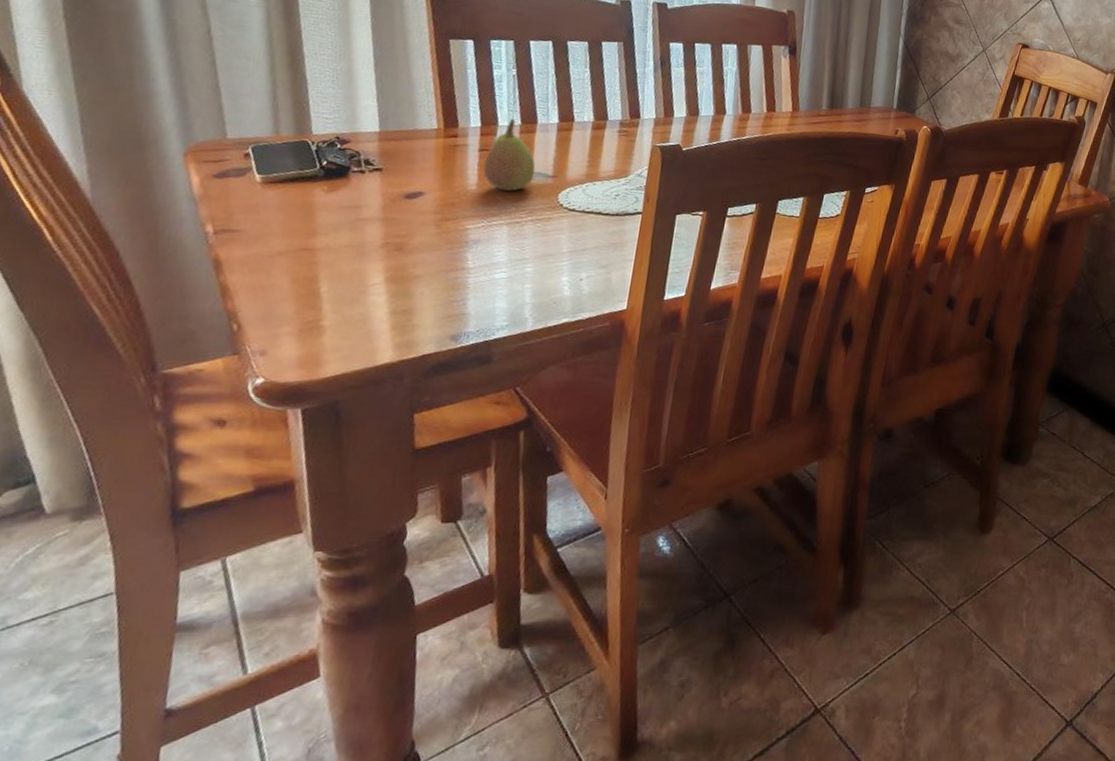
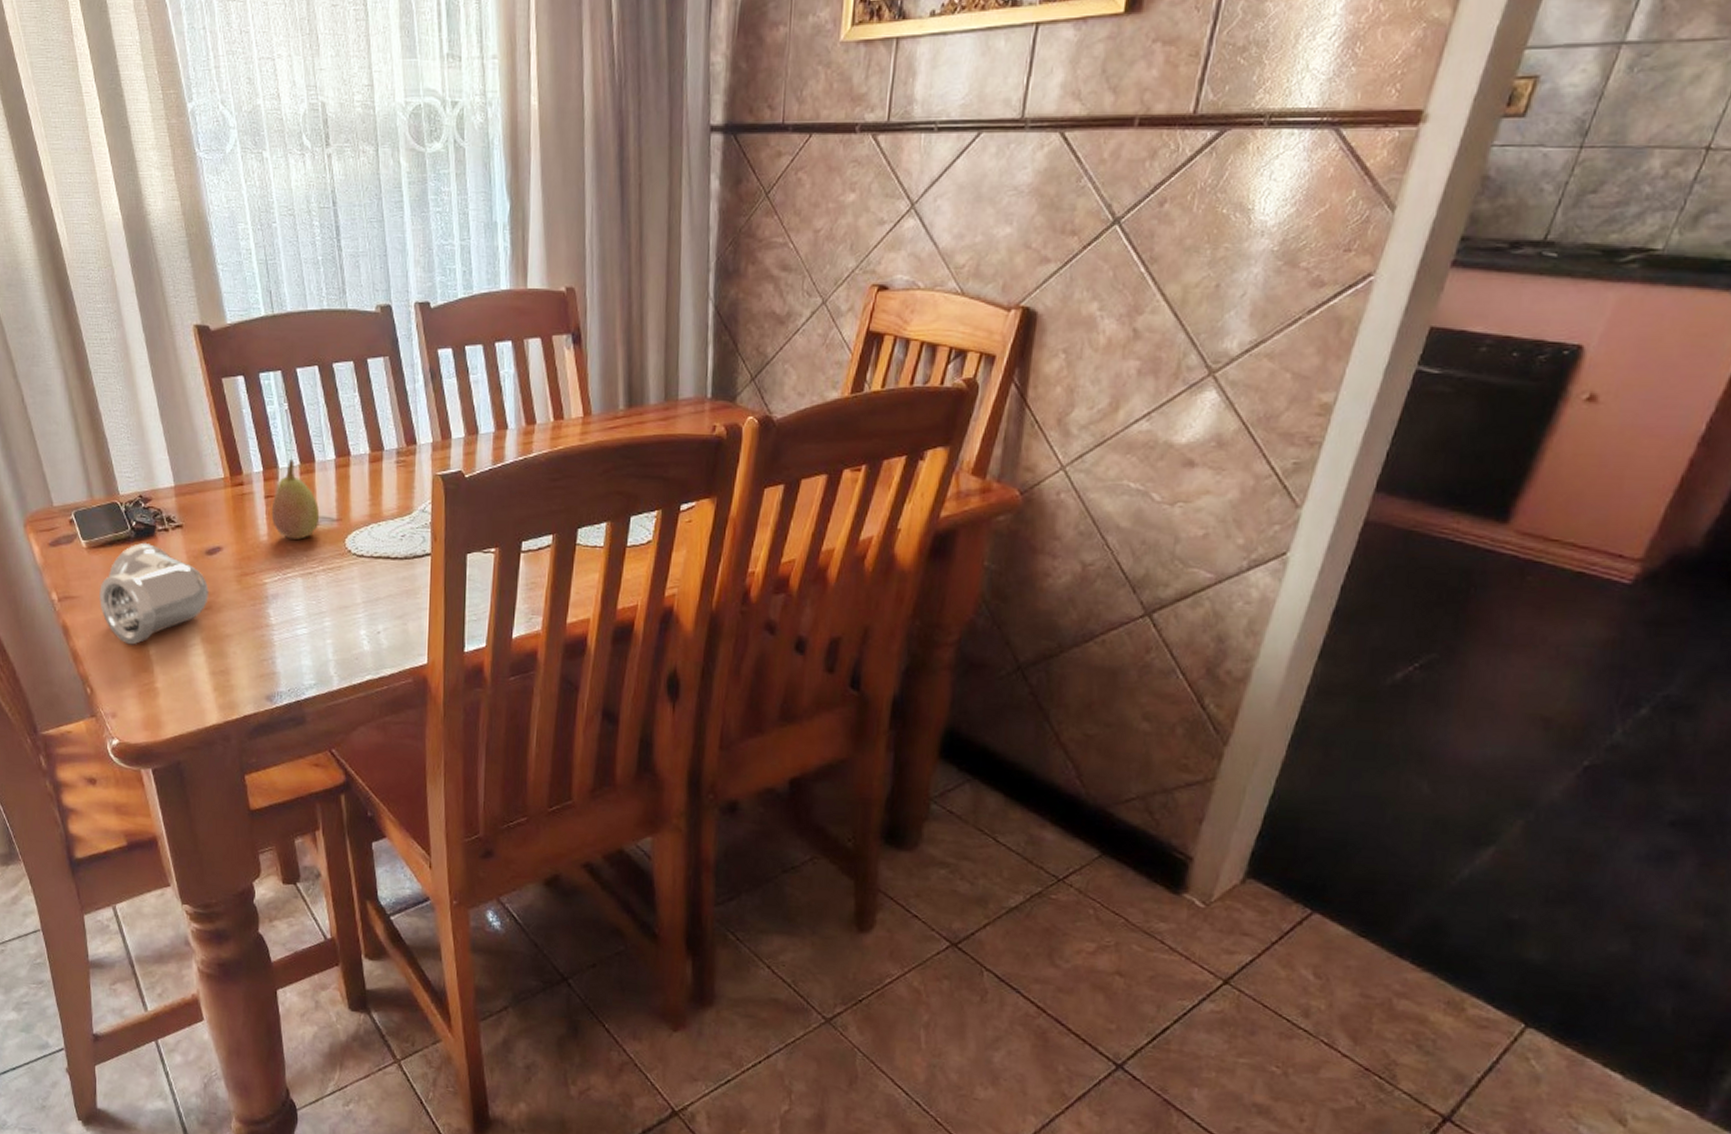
pipe fitting: none [266,182,403,282] -> present [98,543,209,645]

